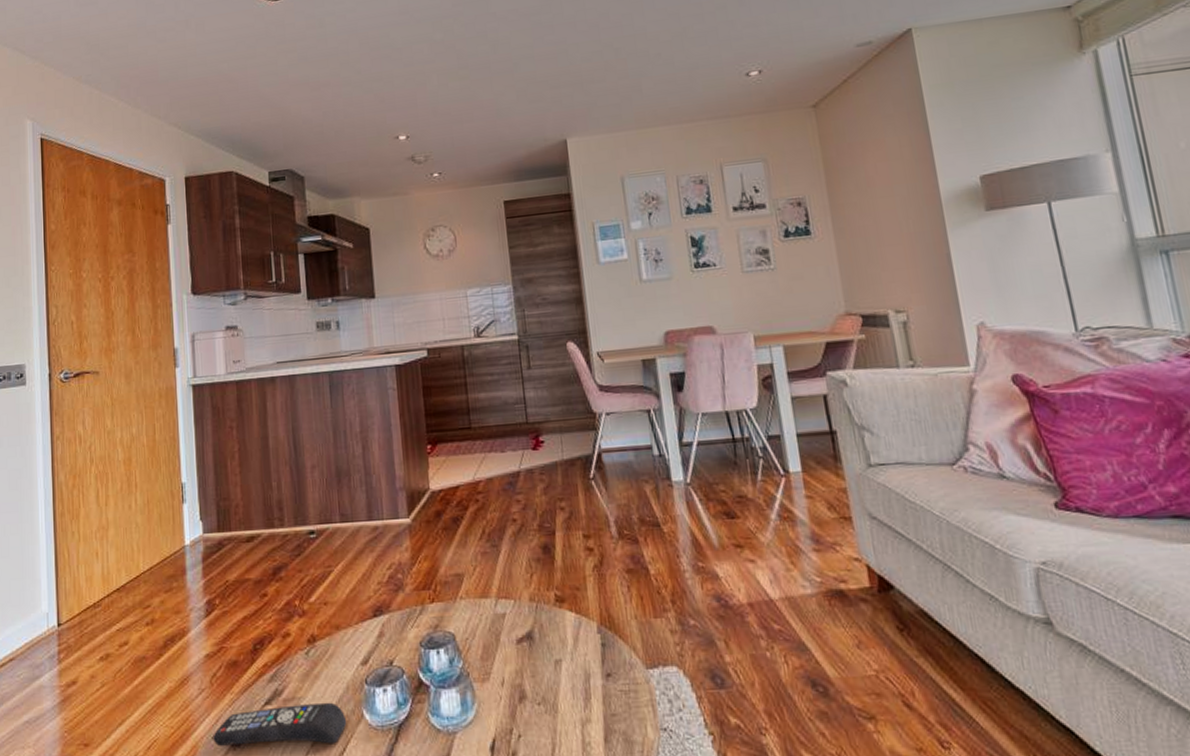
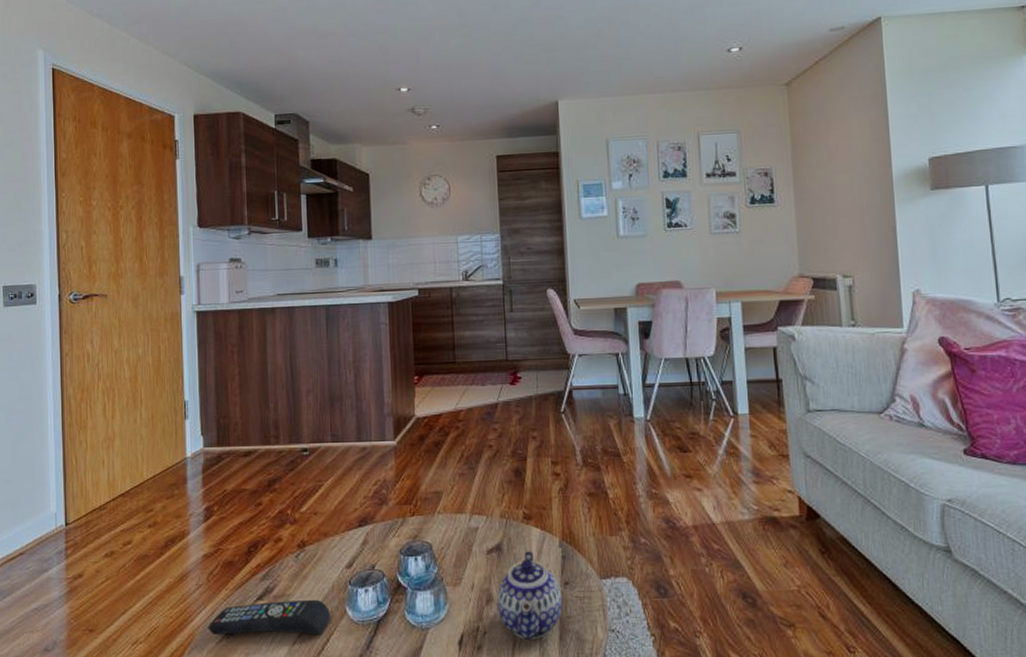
teapot: none [530,639,605,743] -> present [496,551,562,640]

